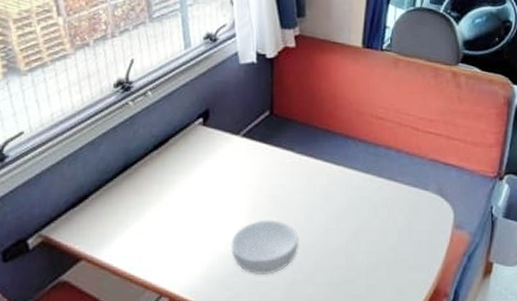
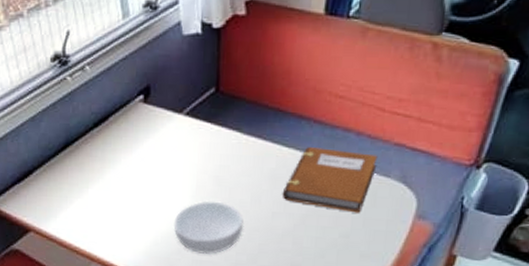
notebook: none [333,164,416,226] -> present [282,147,378,213]

